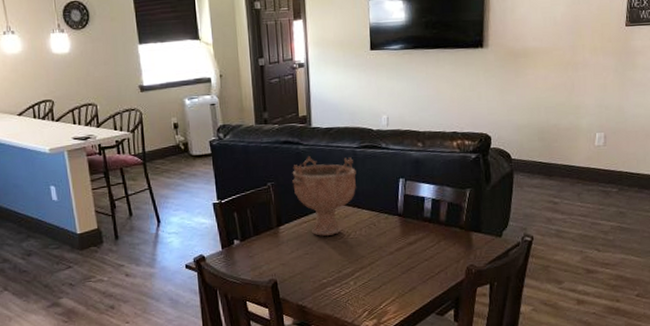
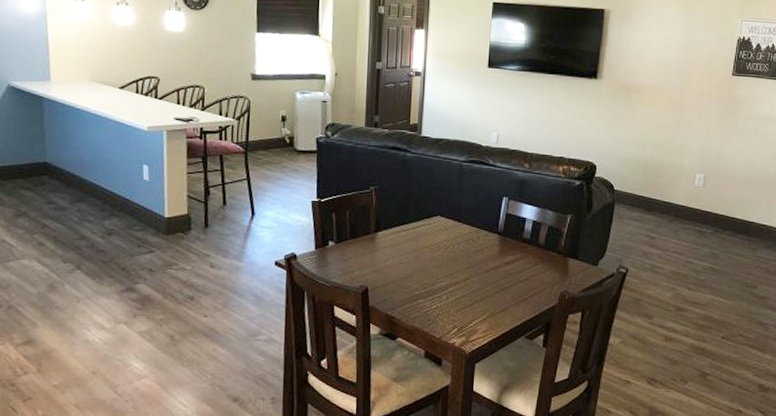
decorative bowl: present [292,156,356,237] -> none [396,165,461,248]

